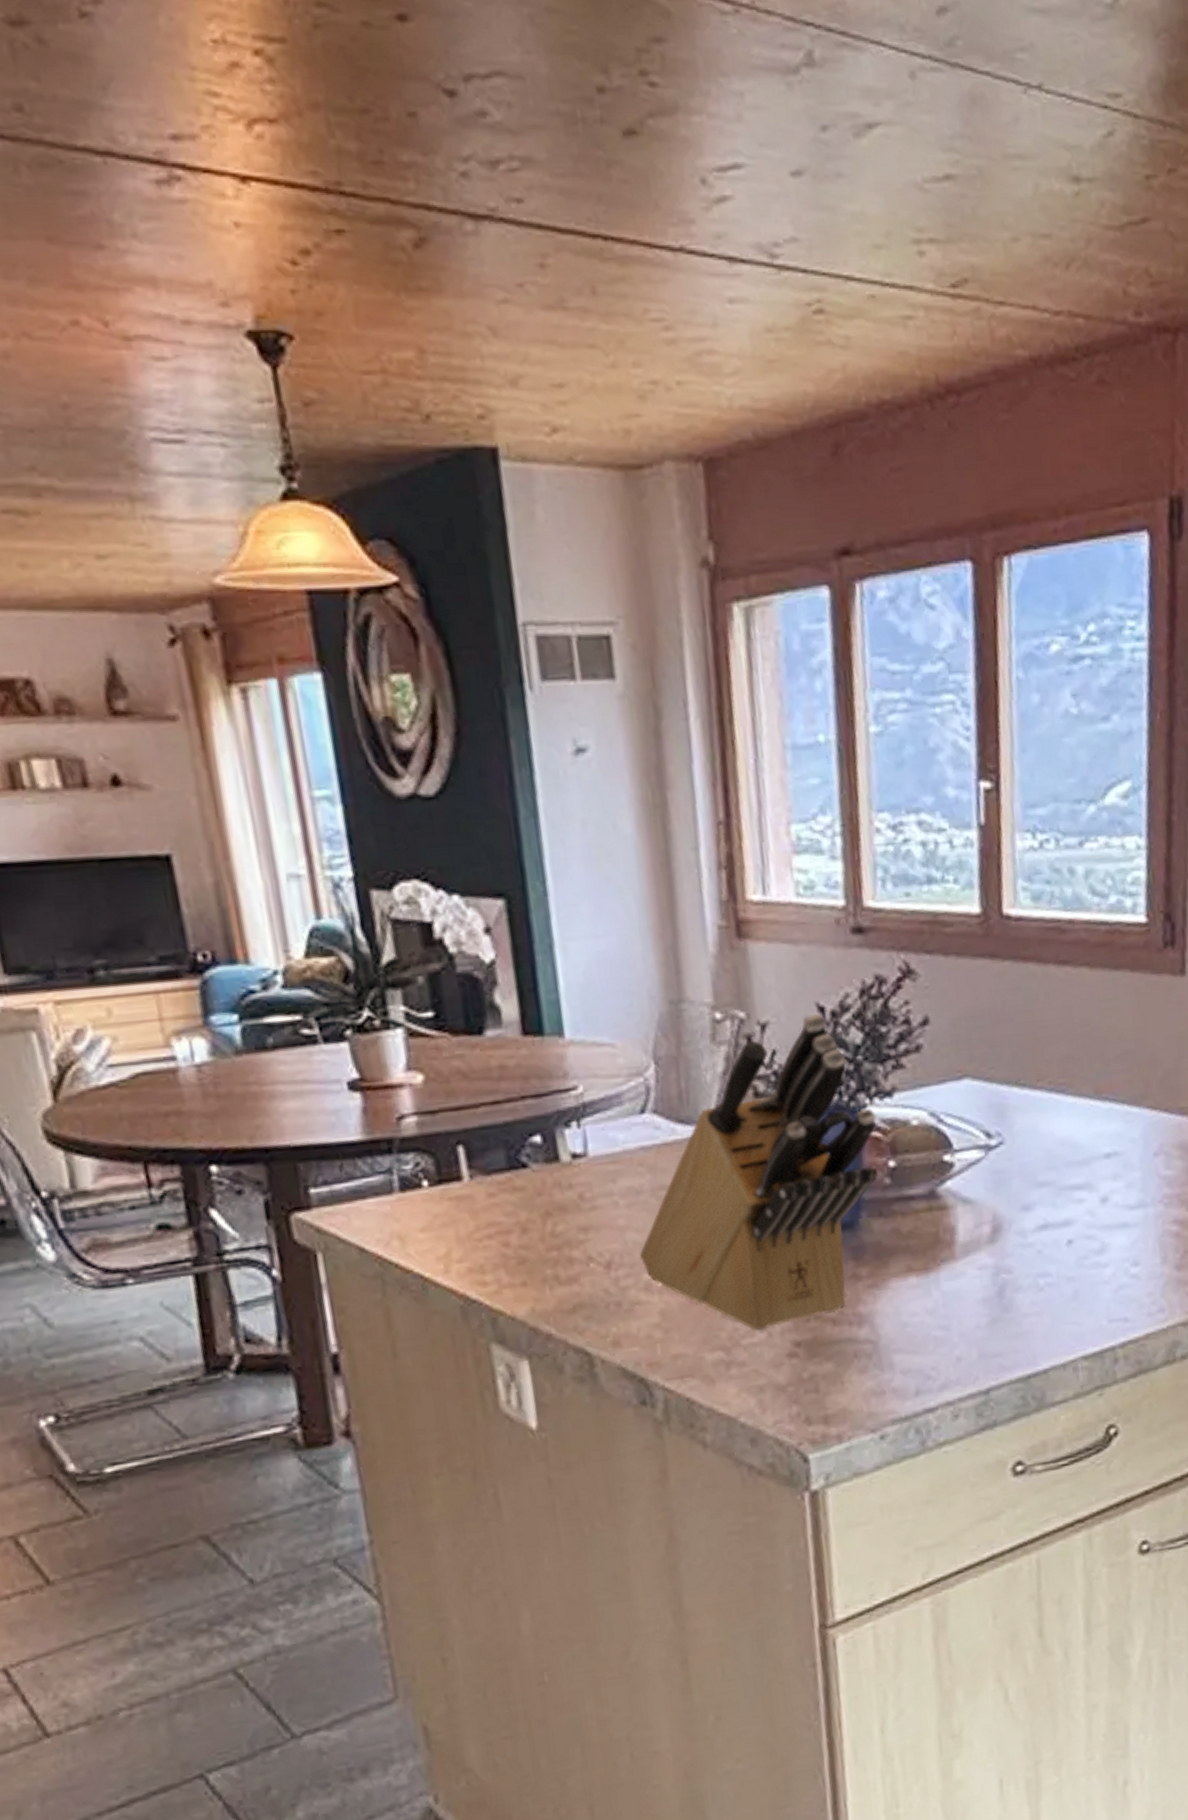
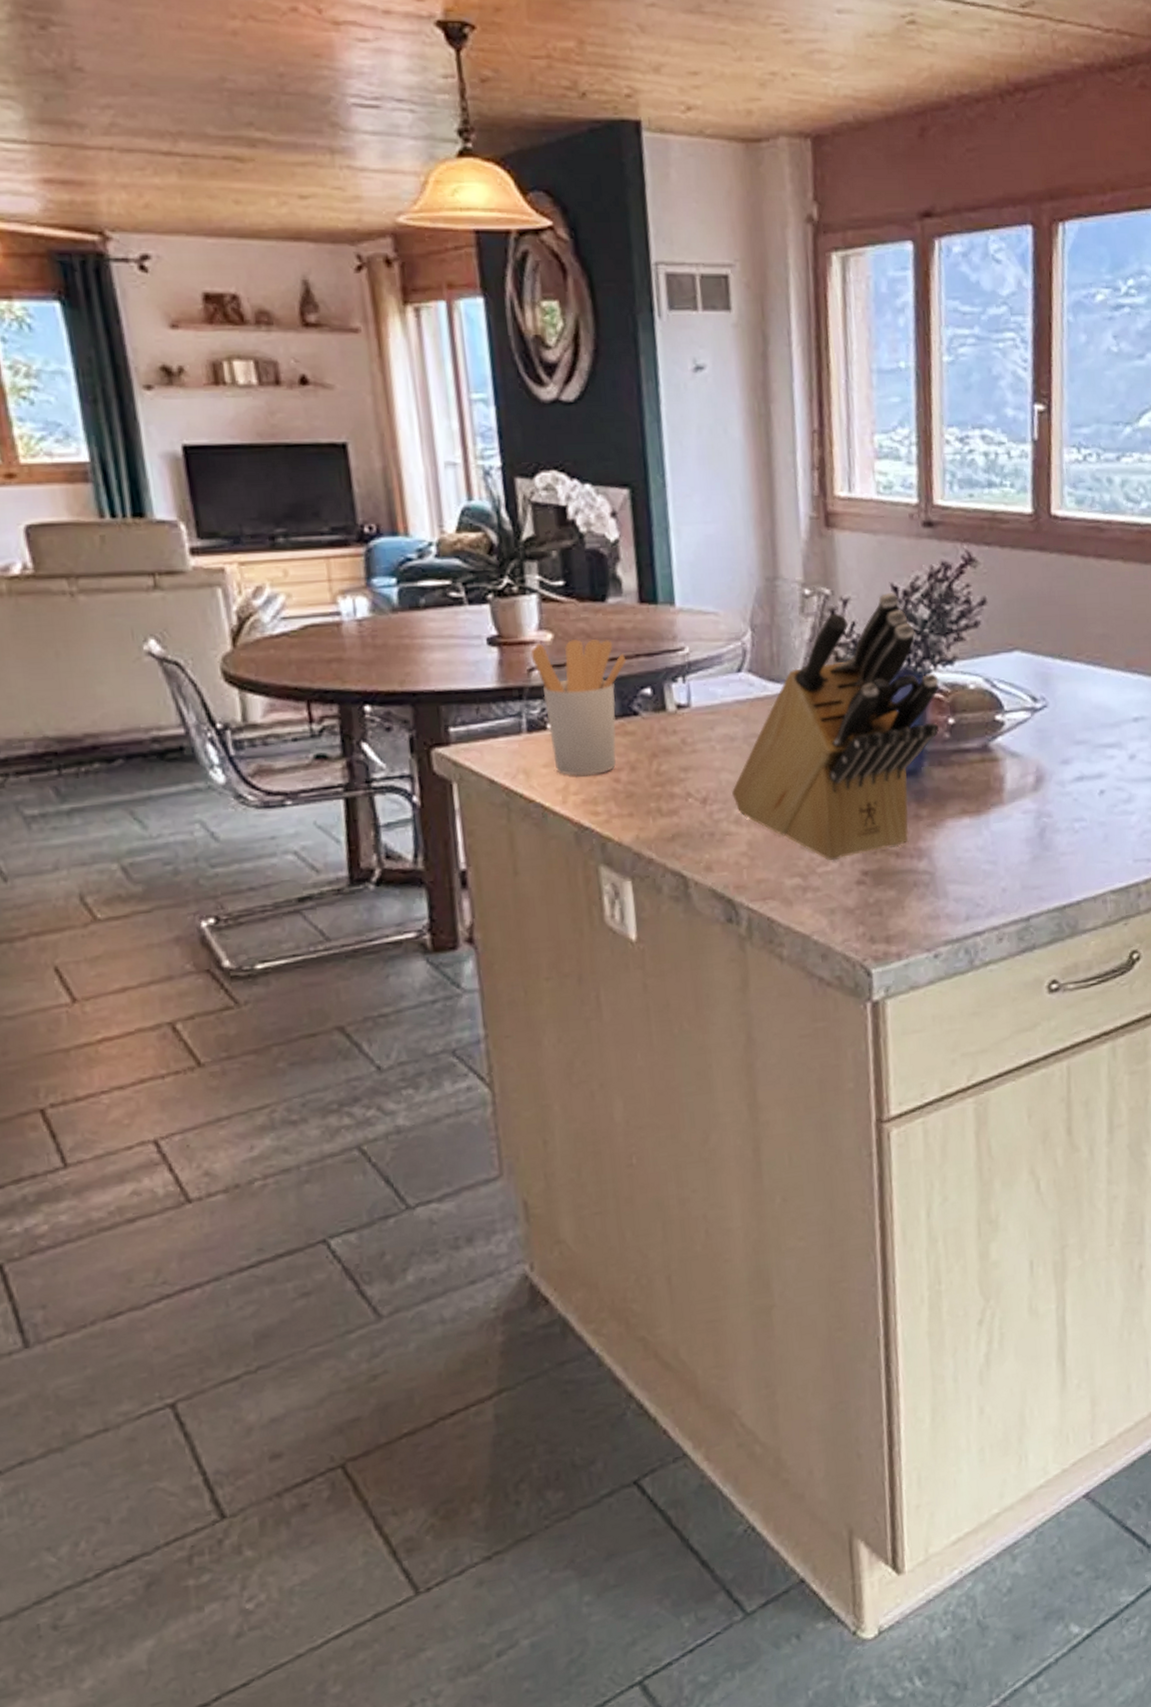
utensil holder: none [398,1079,511,1241] -> present [530,639,627,776]

